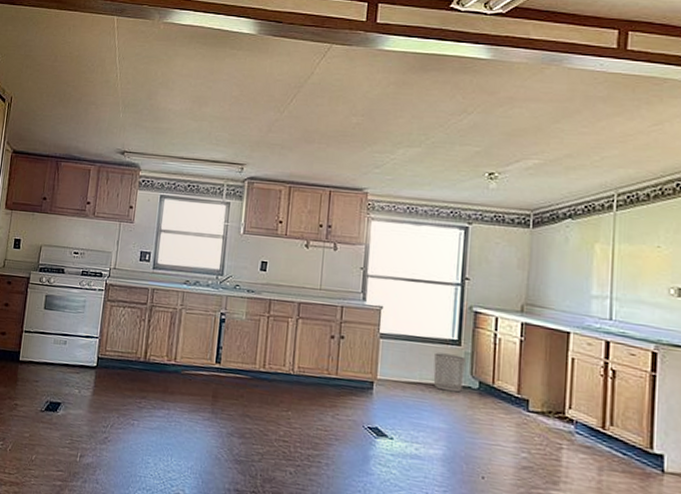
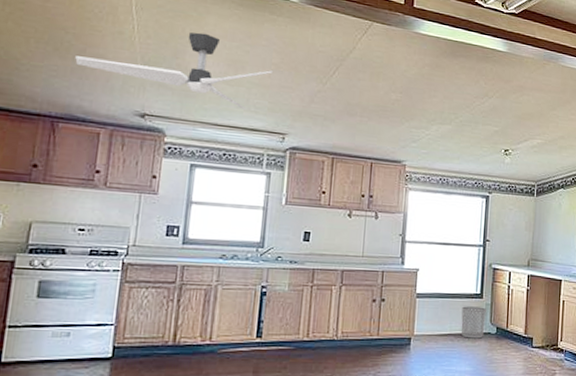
ceiling fan: none [74,74,233,143] -> present [75,32,273,110]

